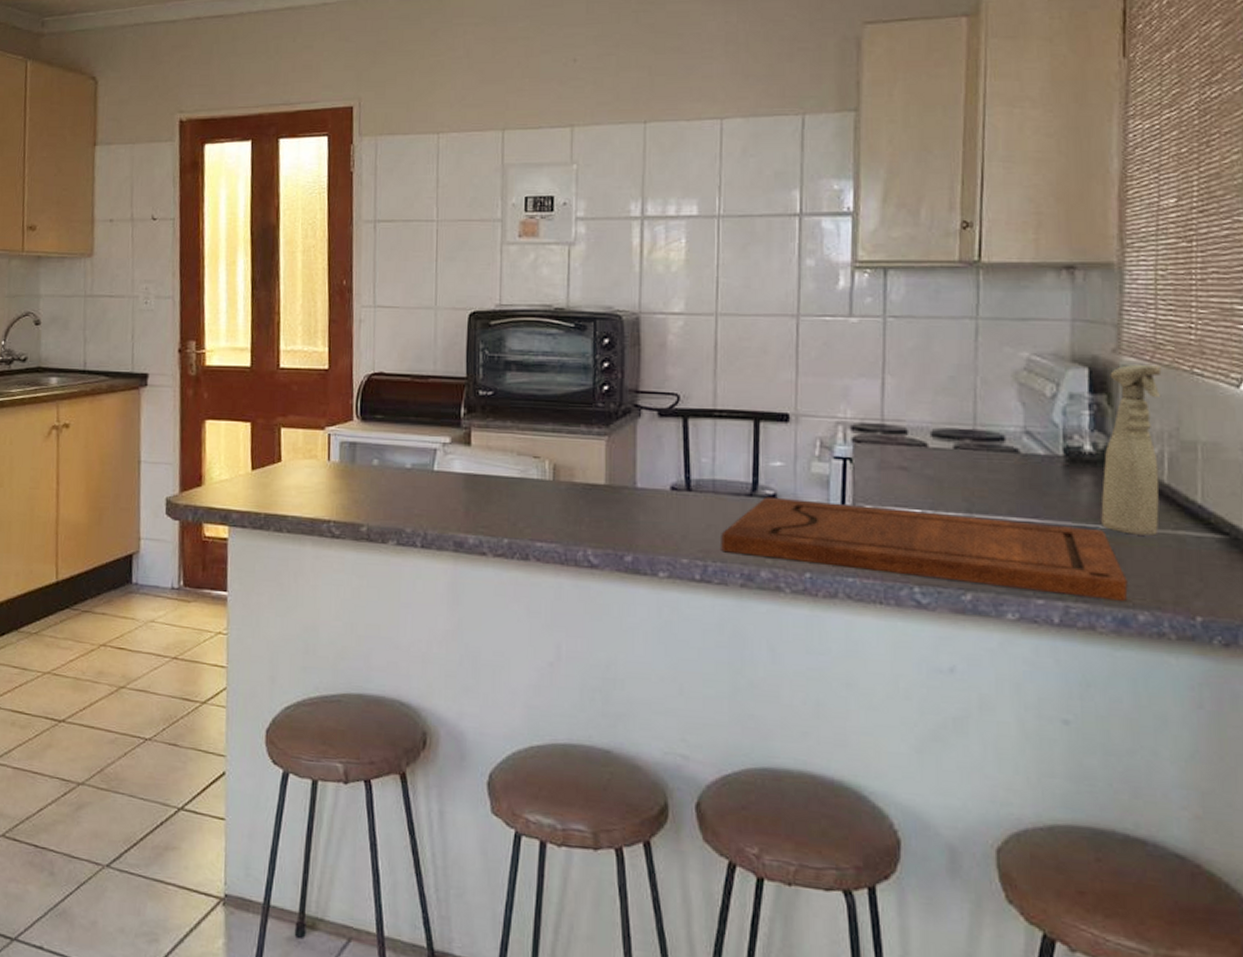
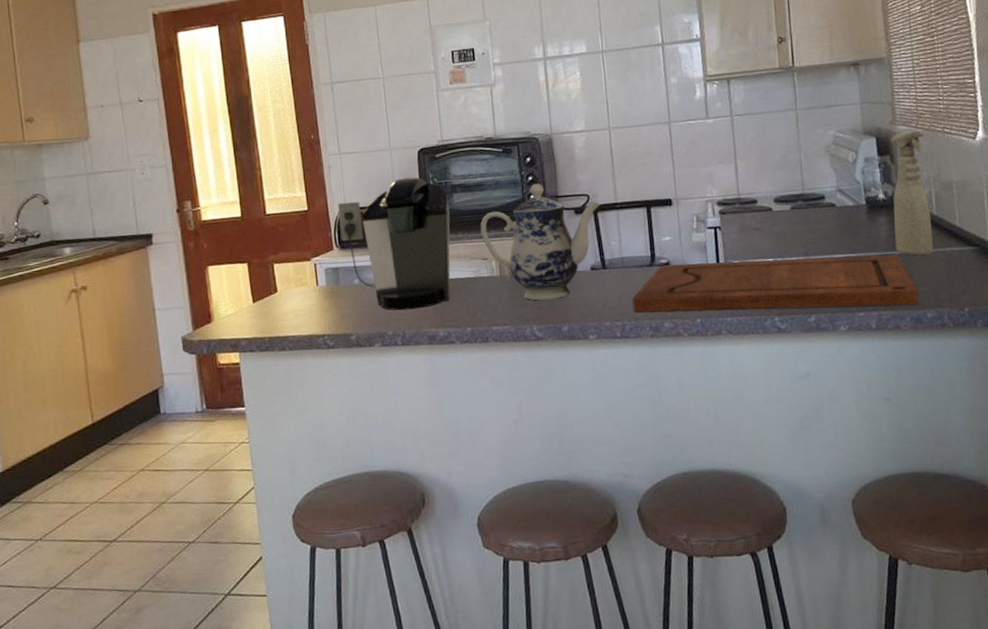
coffee maker: none [363,345,499,507] -> present [337,177,451,311]
teapot: none [535,372,694,520] -> present [480,183,601,301]

